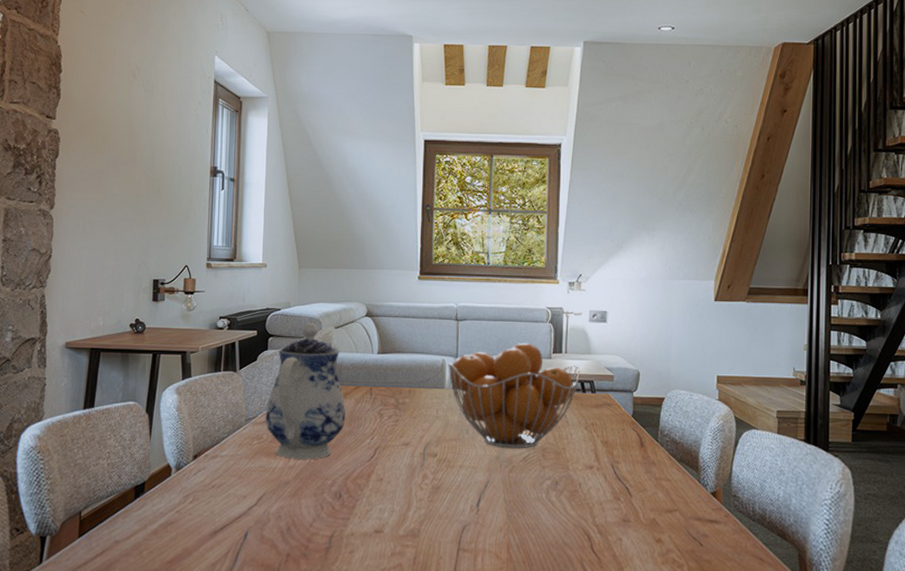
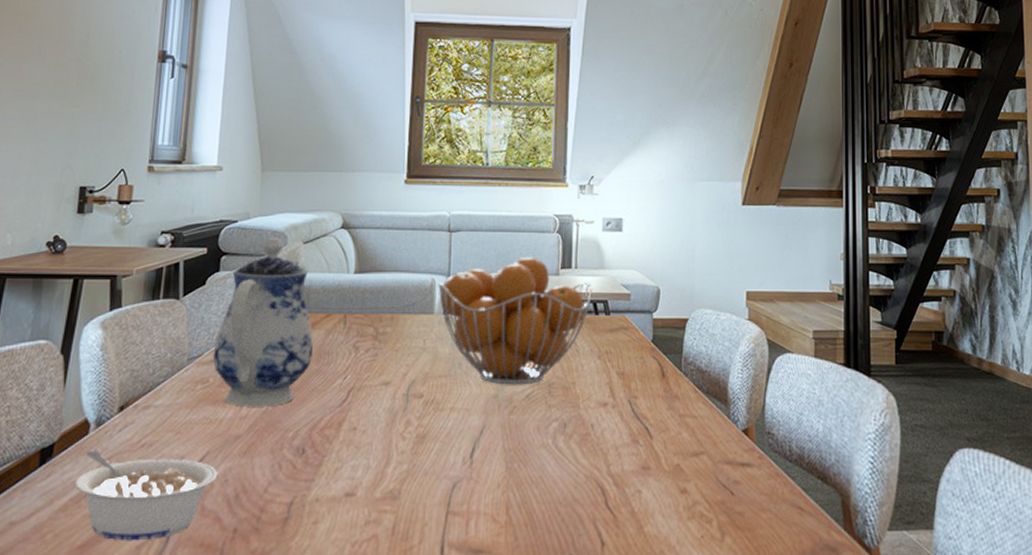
legume: none [162,488,273,560] -> present [75,450,218,541]

